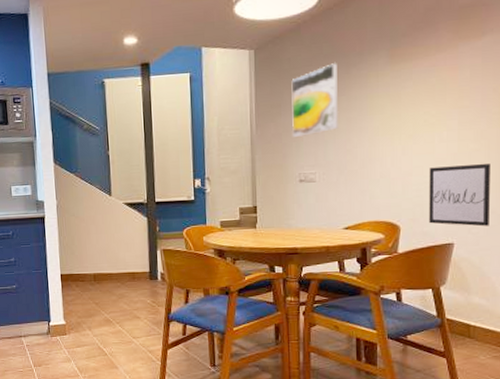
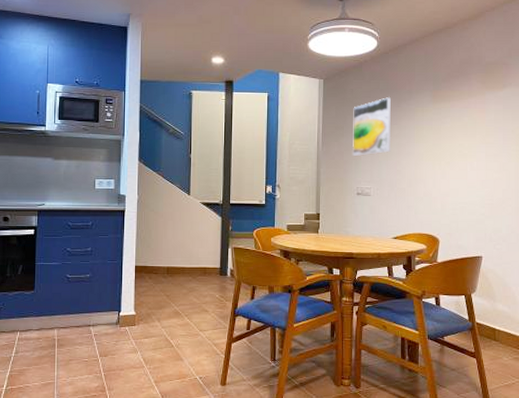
wall art: present [429,164,490,227] -> none [463,191,510,243]

